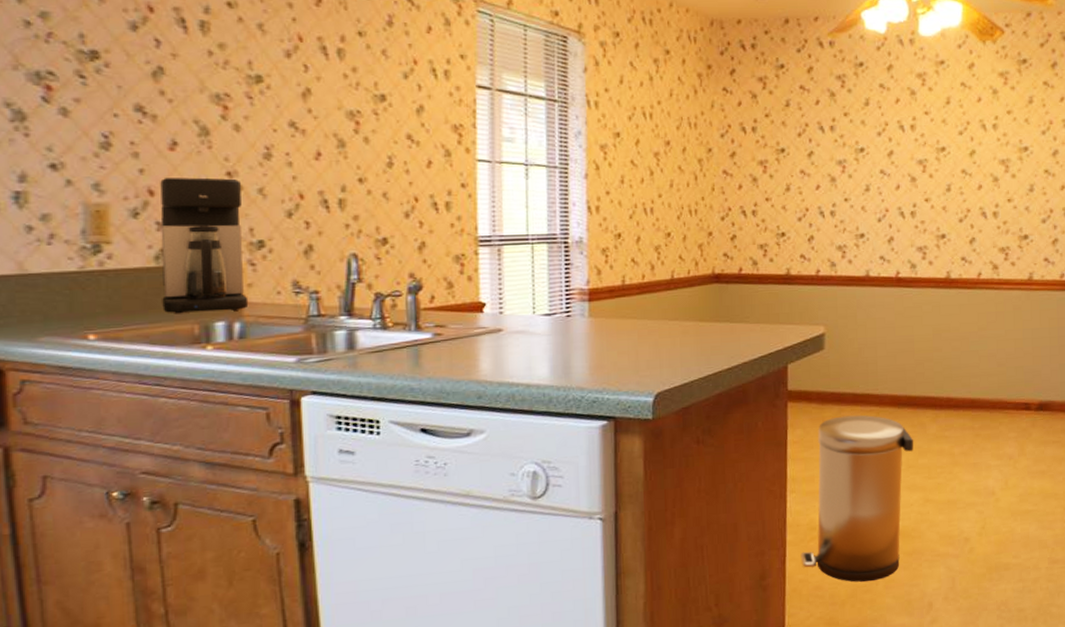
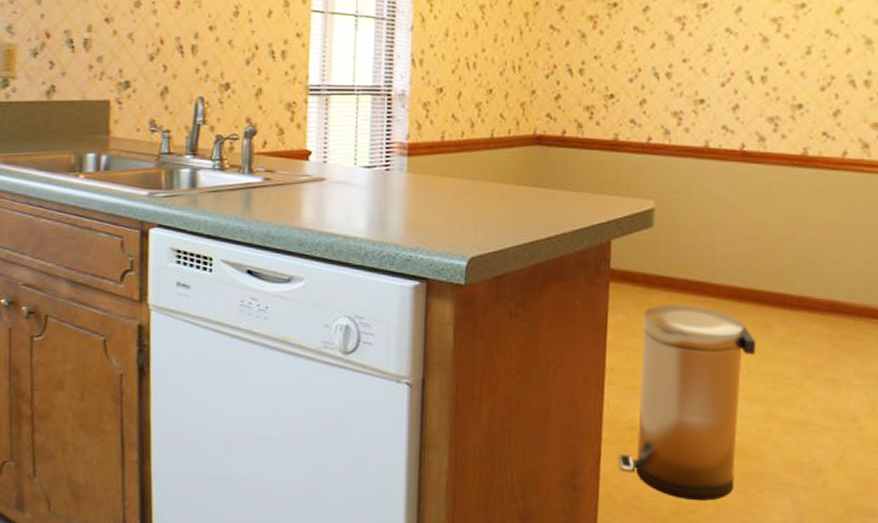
coffee maker: present [160,177,249,314] -> none [49,22,115,144]

